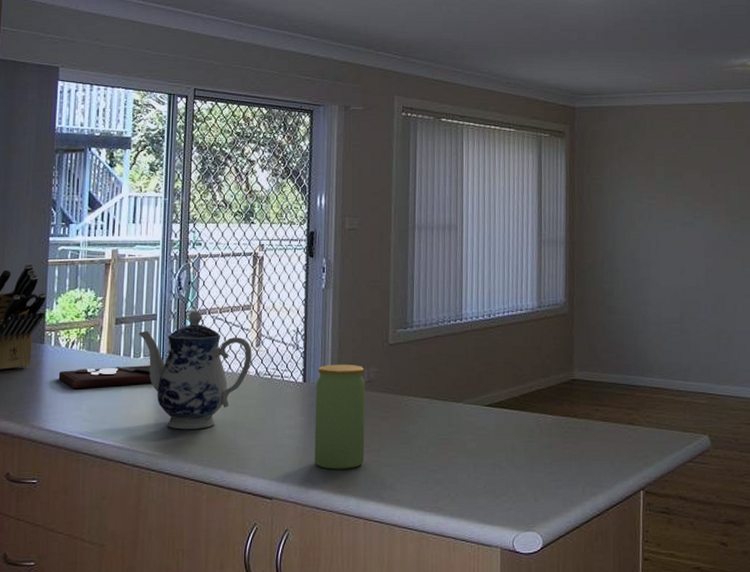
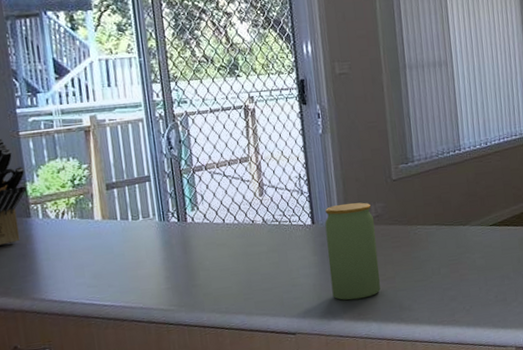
cutting board: present [58,365,152,390] -> none [52,226,156,258]
teapot: present [139,310,252,430] -> none [134,167,257,283]

